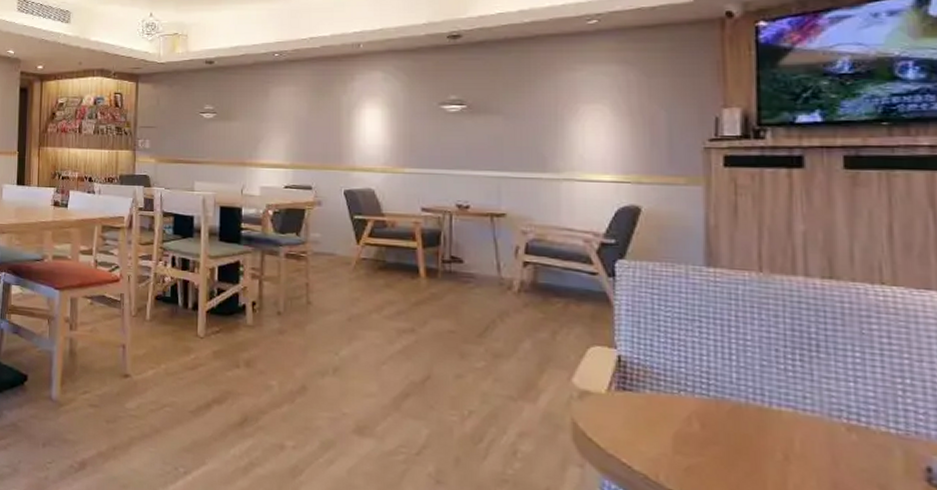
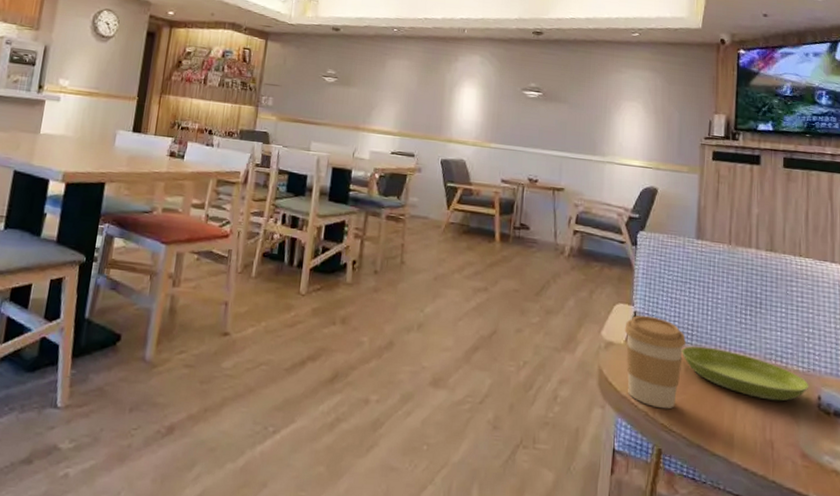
coffee cup: none [605,359,701,473] -> present [624,315,687,409]
saucer: none [693,398,910,472] -> present [682,346,809,402]

